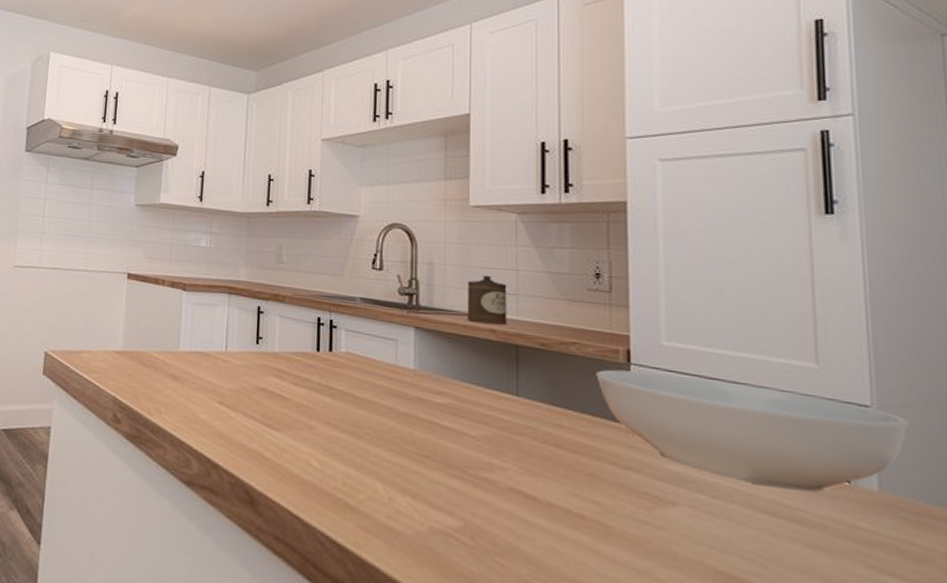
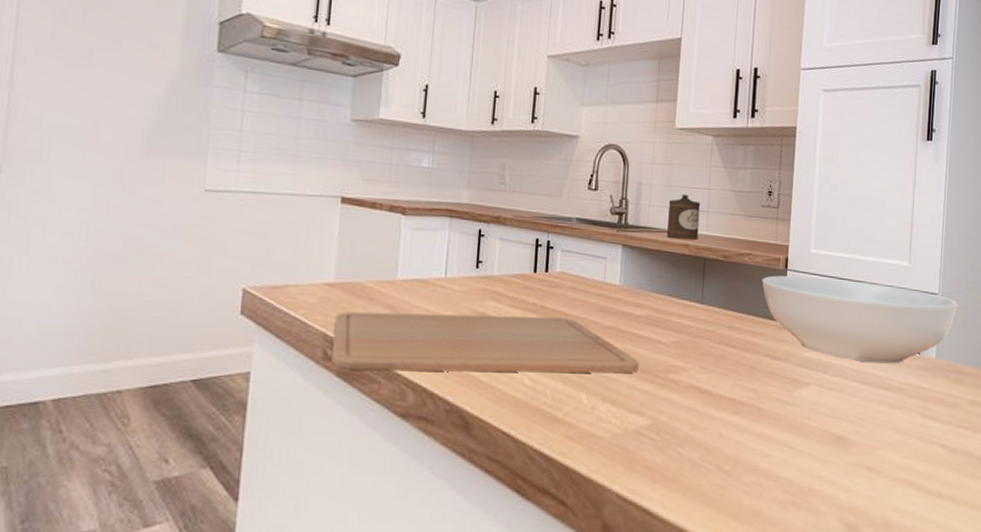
chopping board: none [120,378,443,466] -> present [331,311,639,374]

